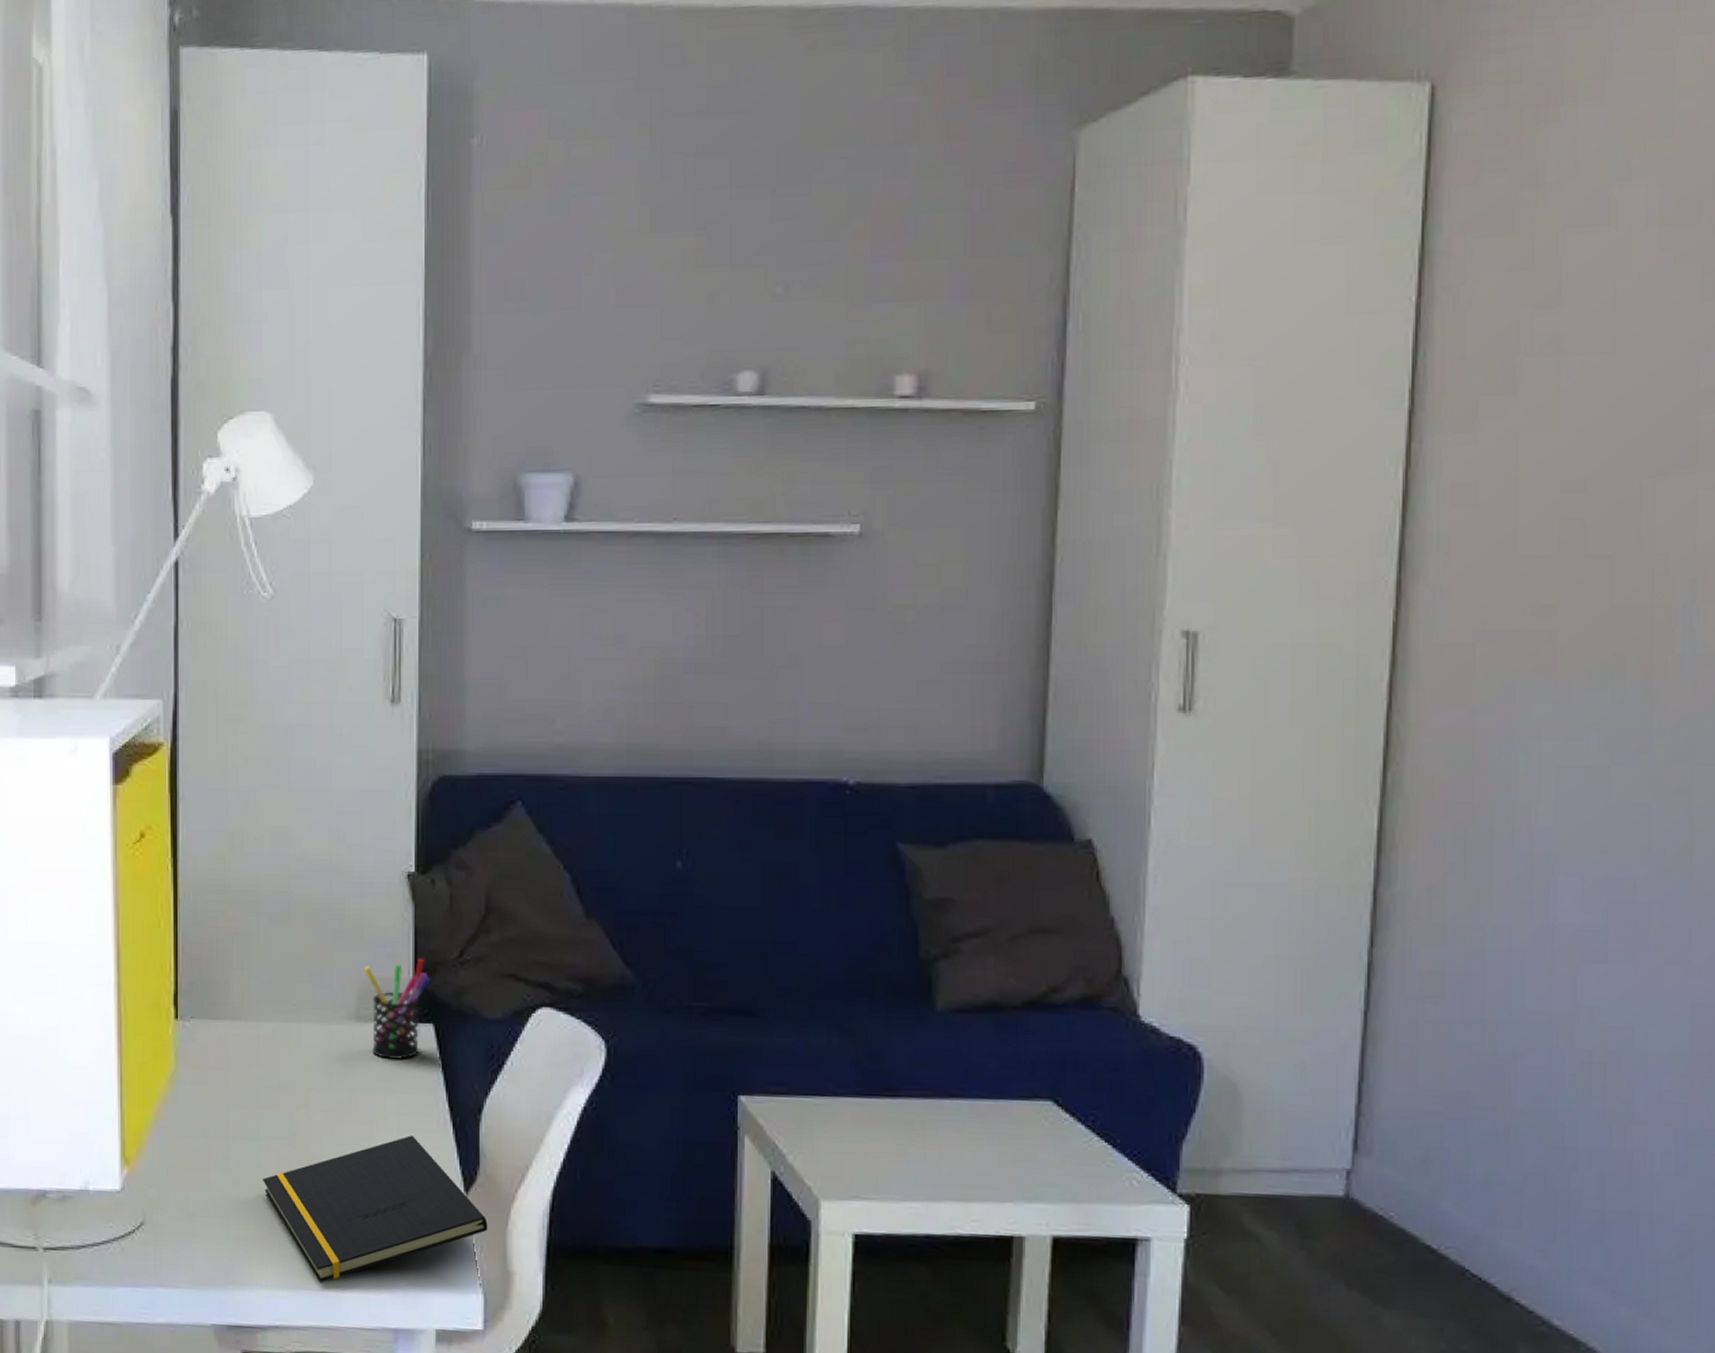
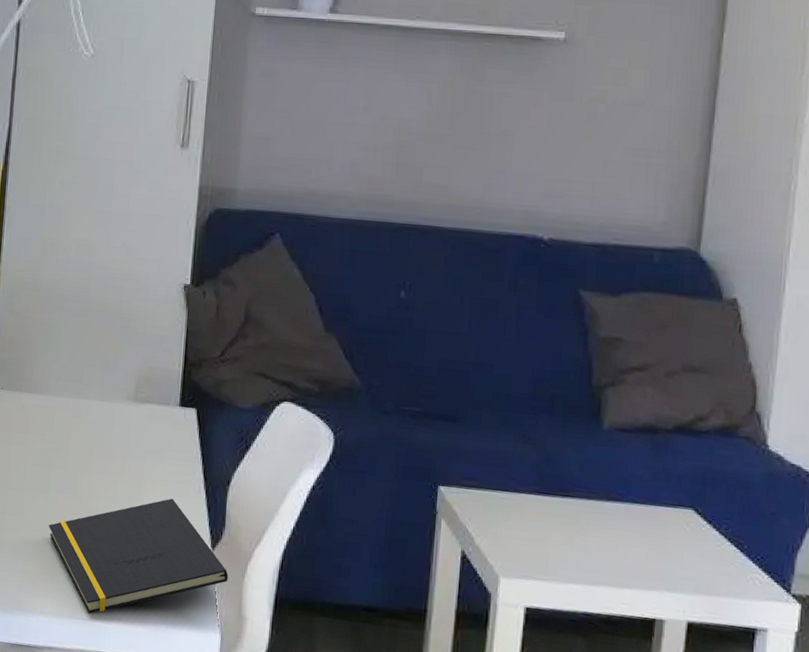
pen holder: present [363,958,431,1059] -> none [142,354,197,436]

